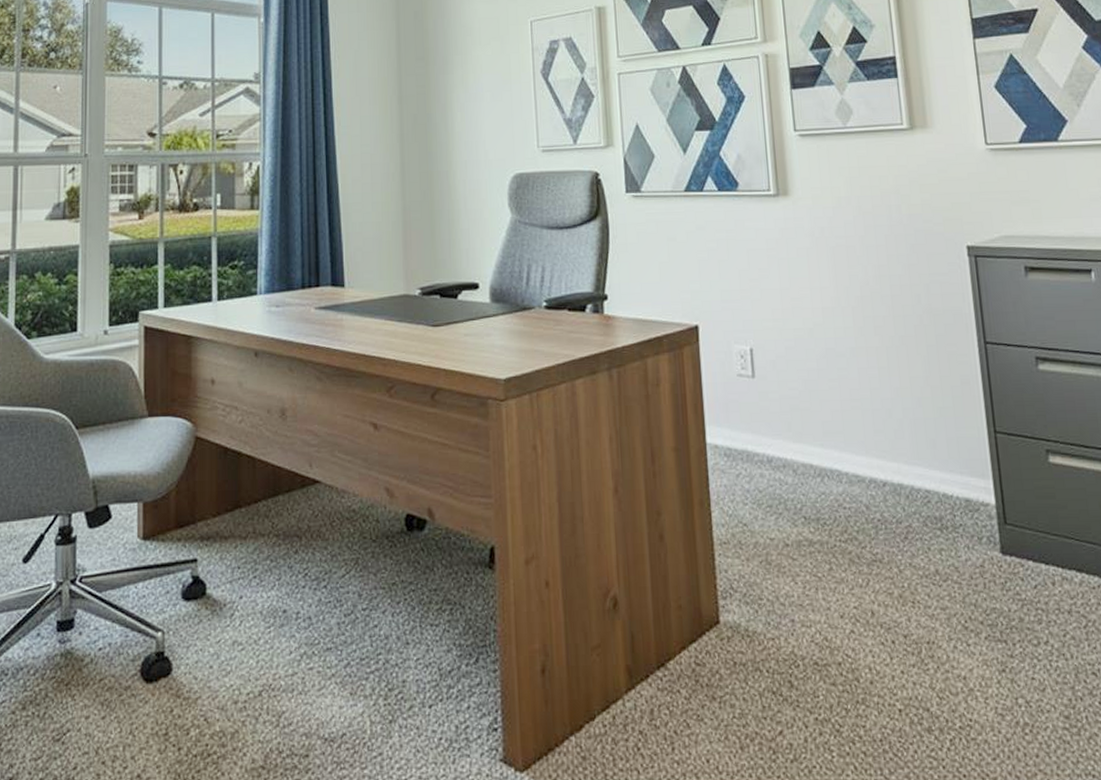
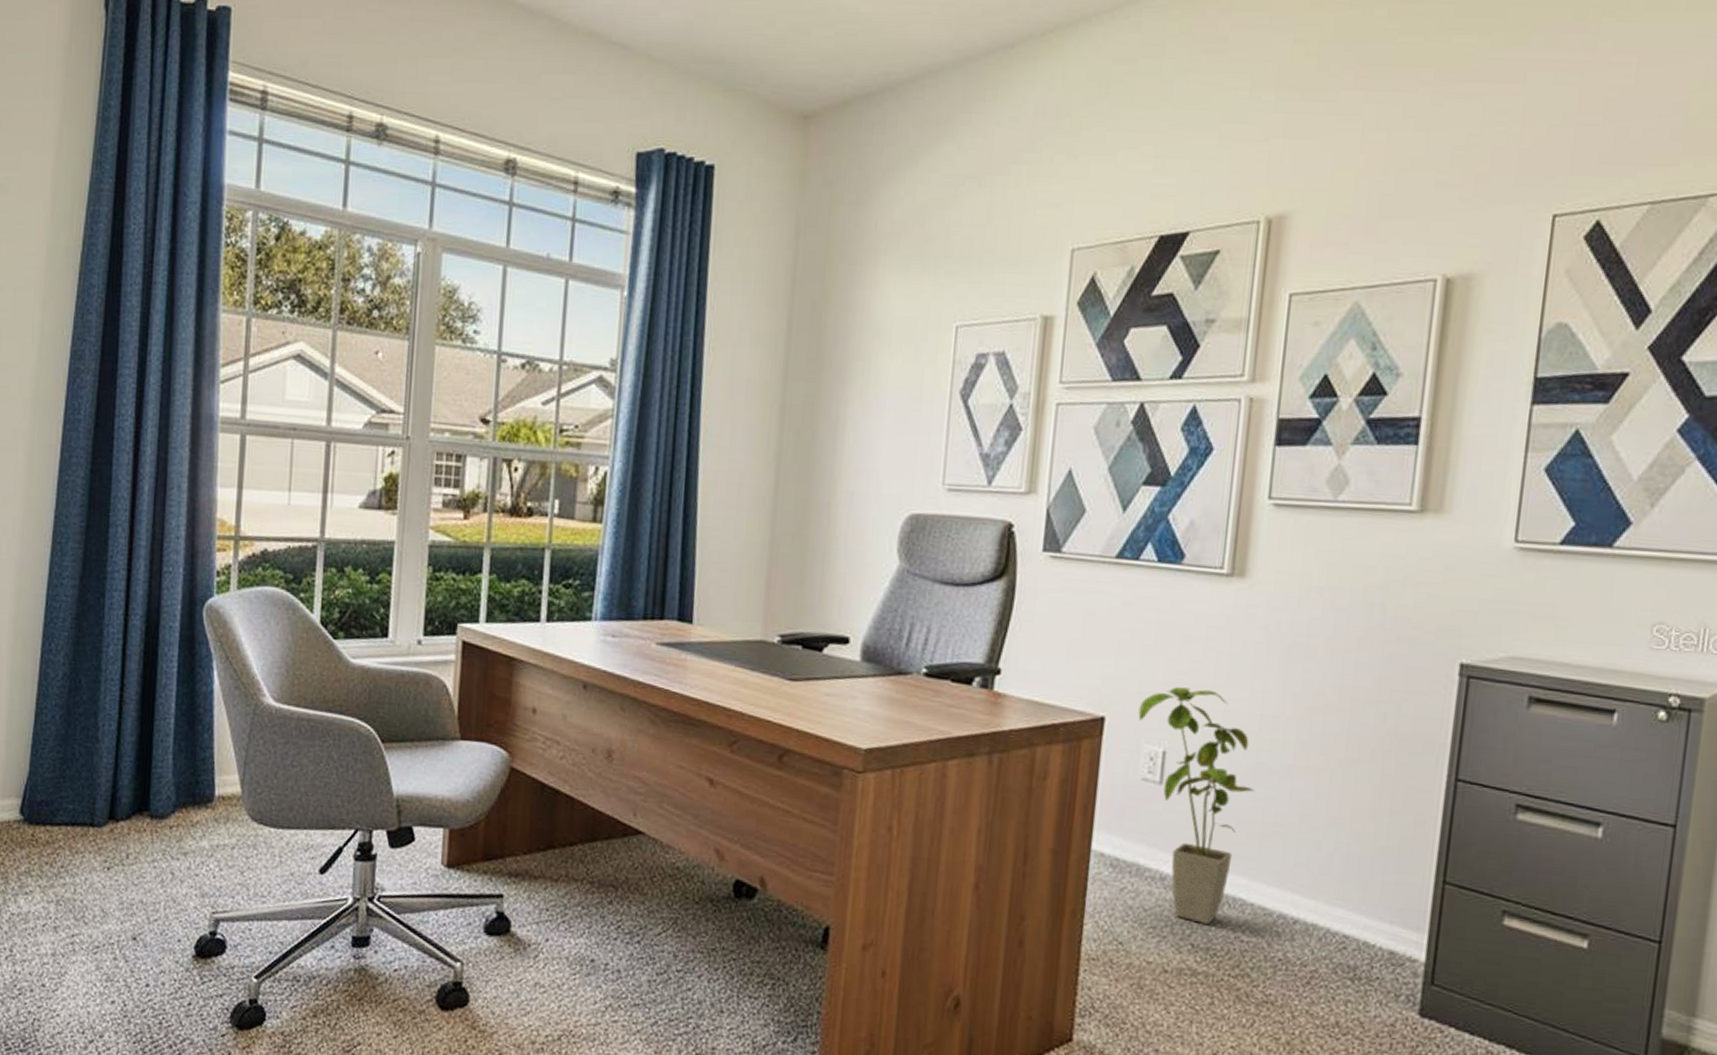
house plant: none [724,292,830,497] -> present [1138,687,1255,924]

